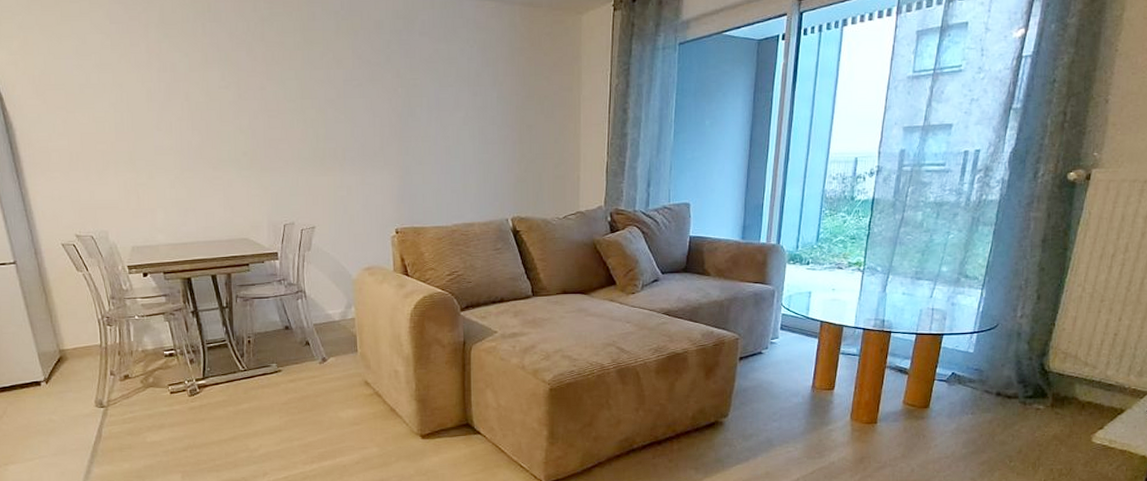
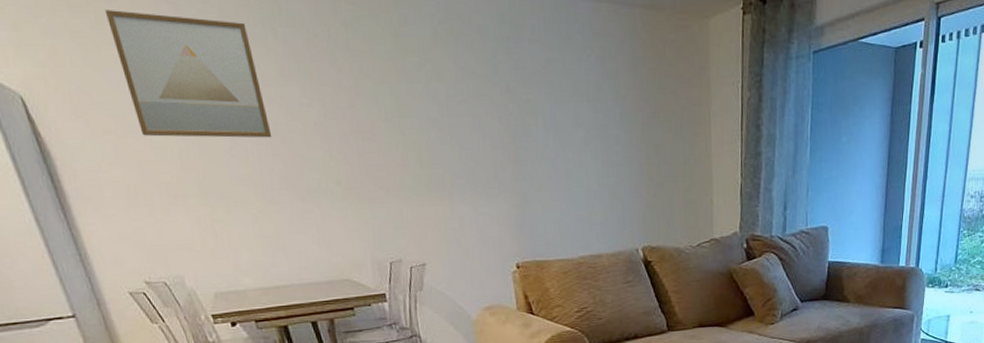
wall art: none [69,9,193,115] -> present [104,10,272,138]

